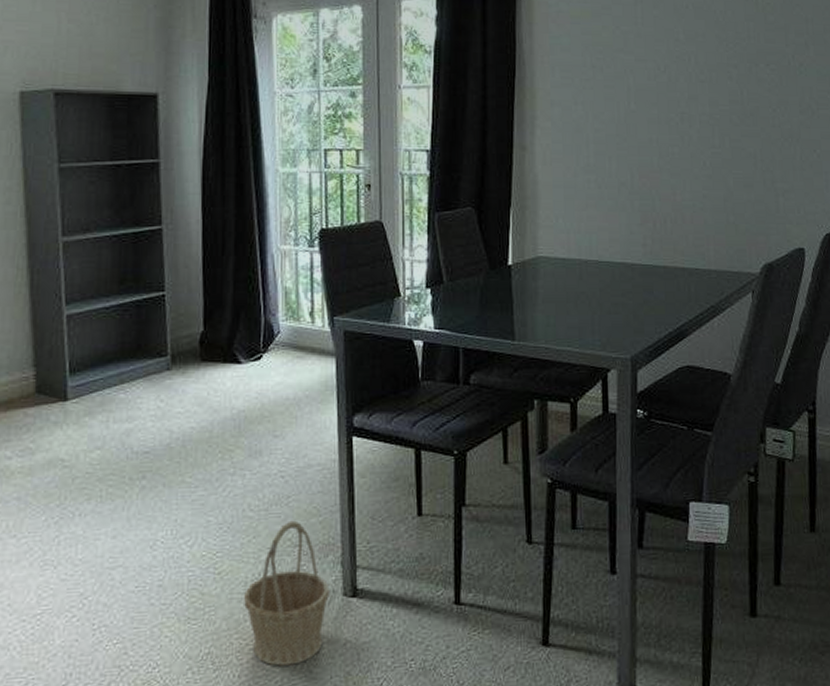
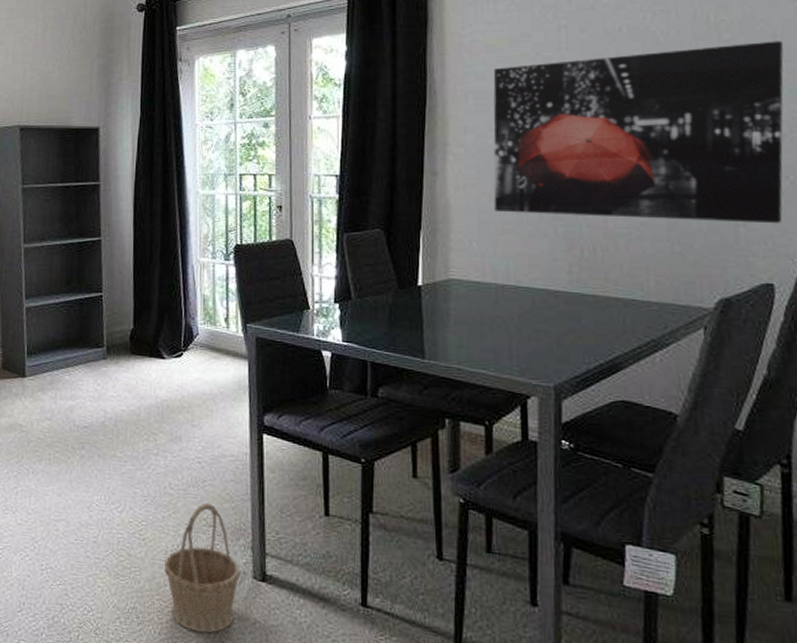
wall art: none [577,25,814,192] -> present [493,41,784,223]

